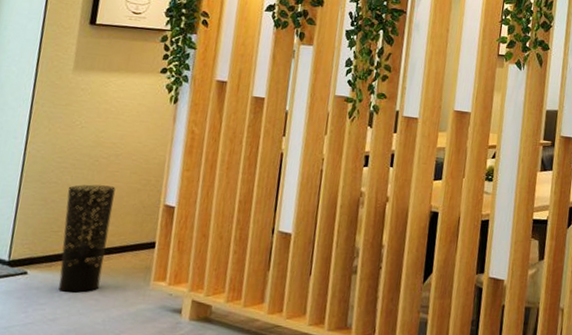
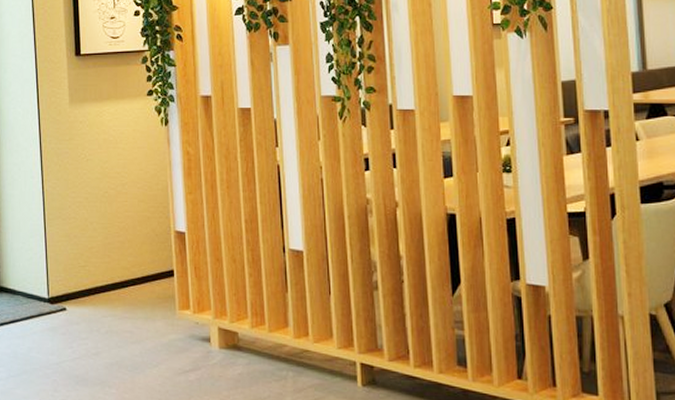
umbrella stand: present [58,184,116,293] -> none [86,216,130,326]

